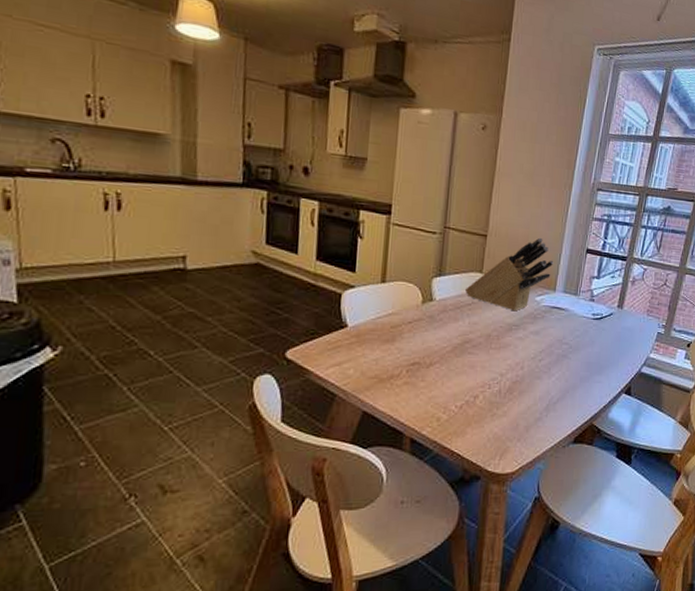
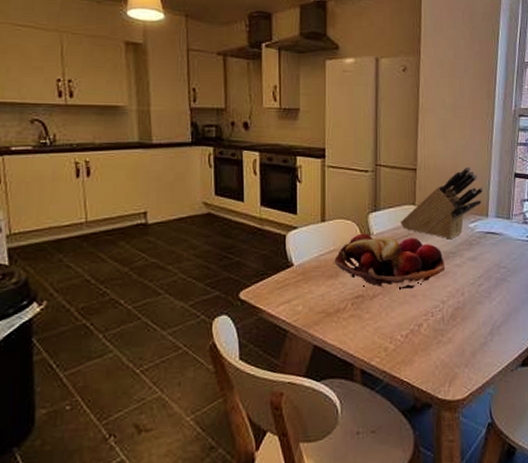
fruit basket: none [392,298,508,360] -> present [334,233,446,290]

